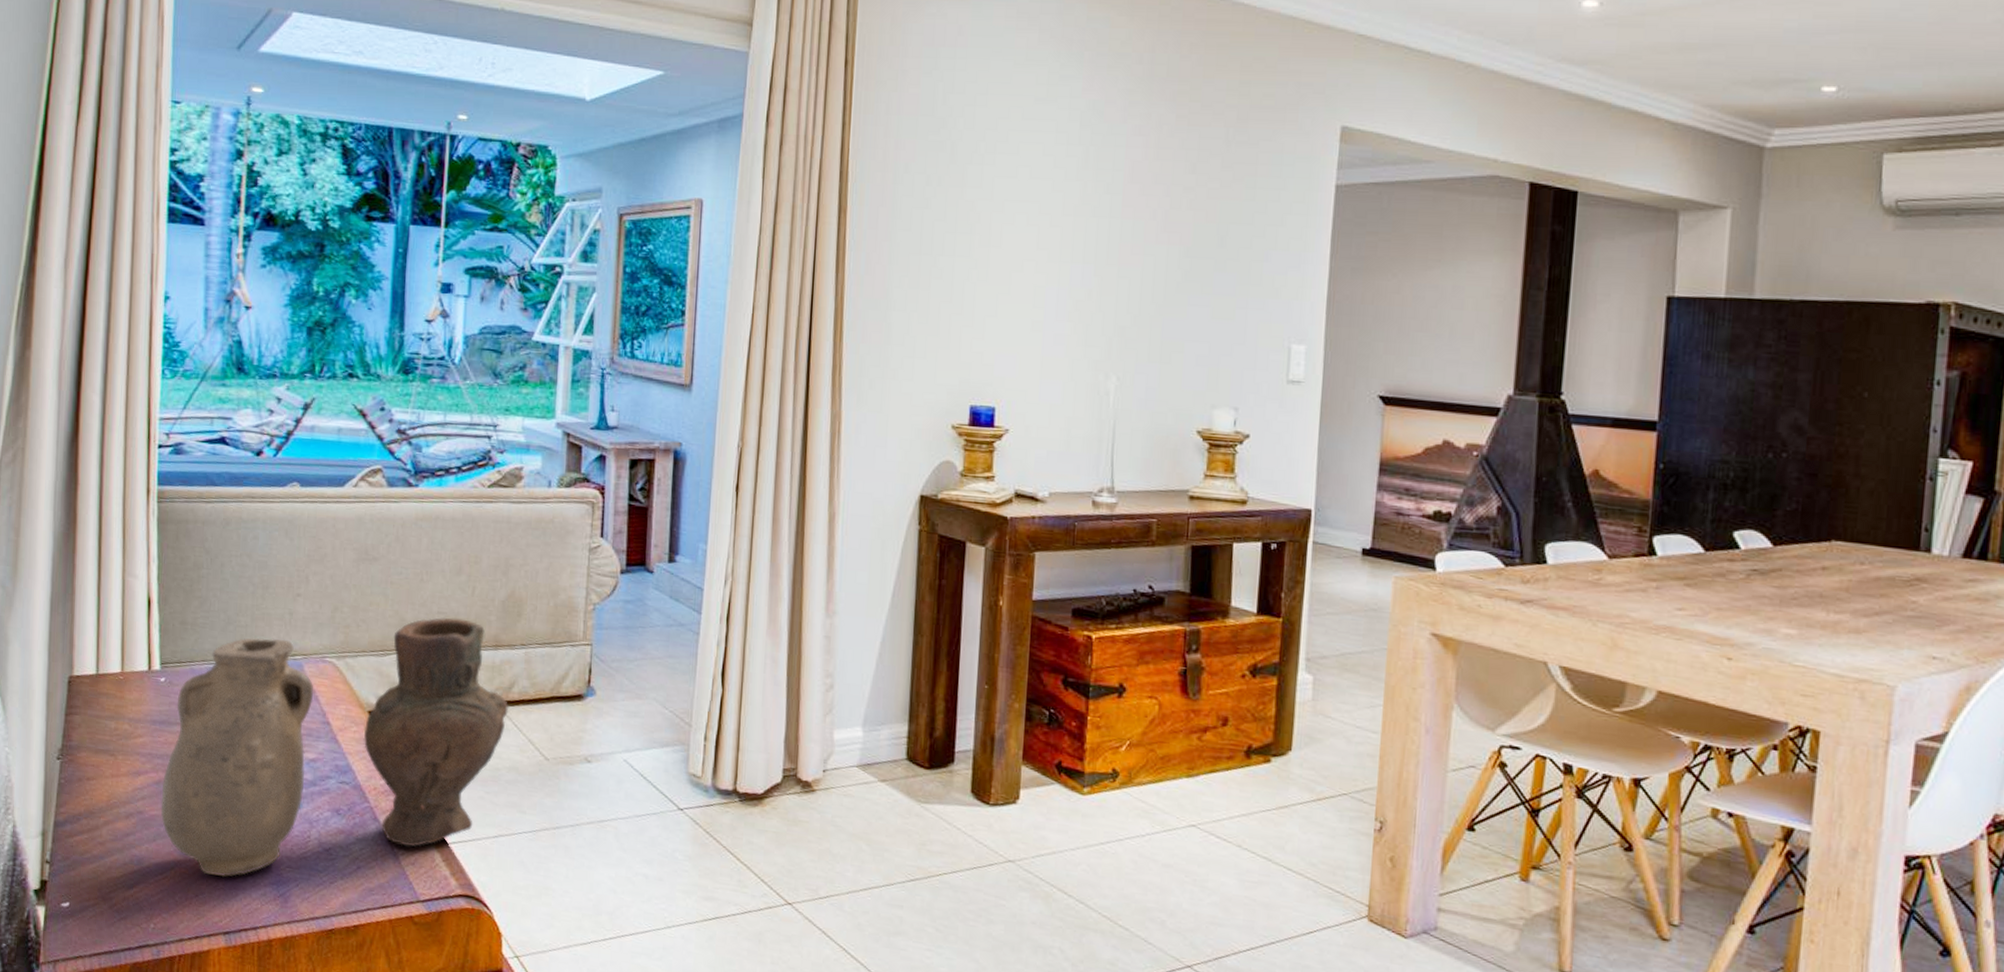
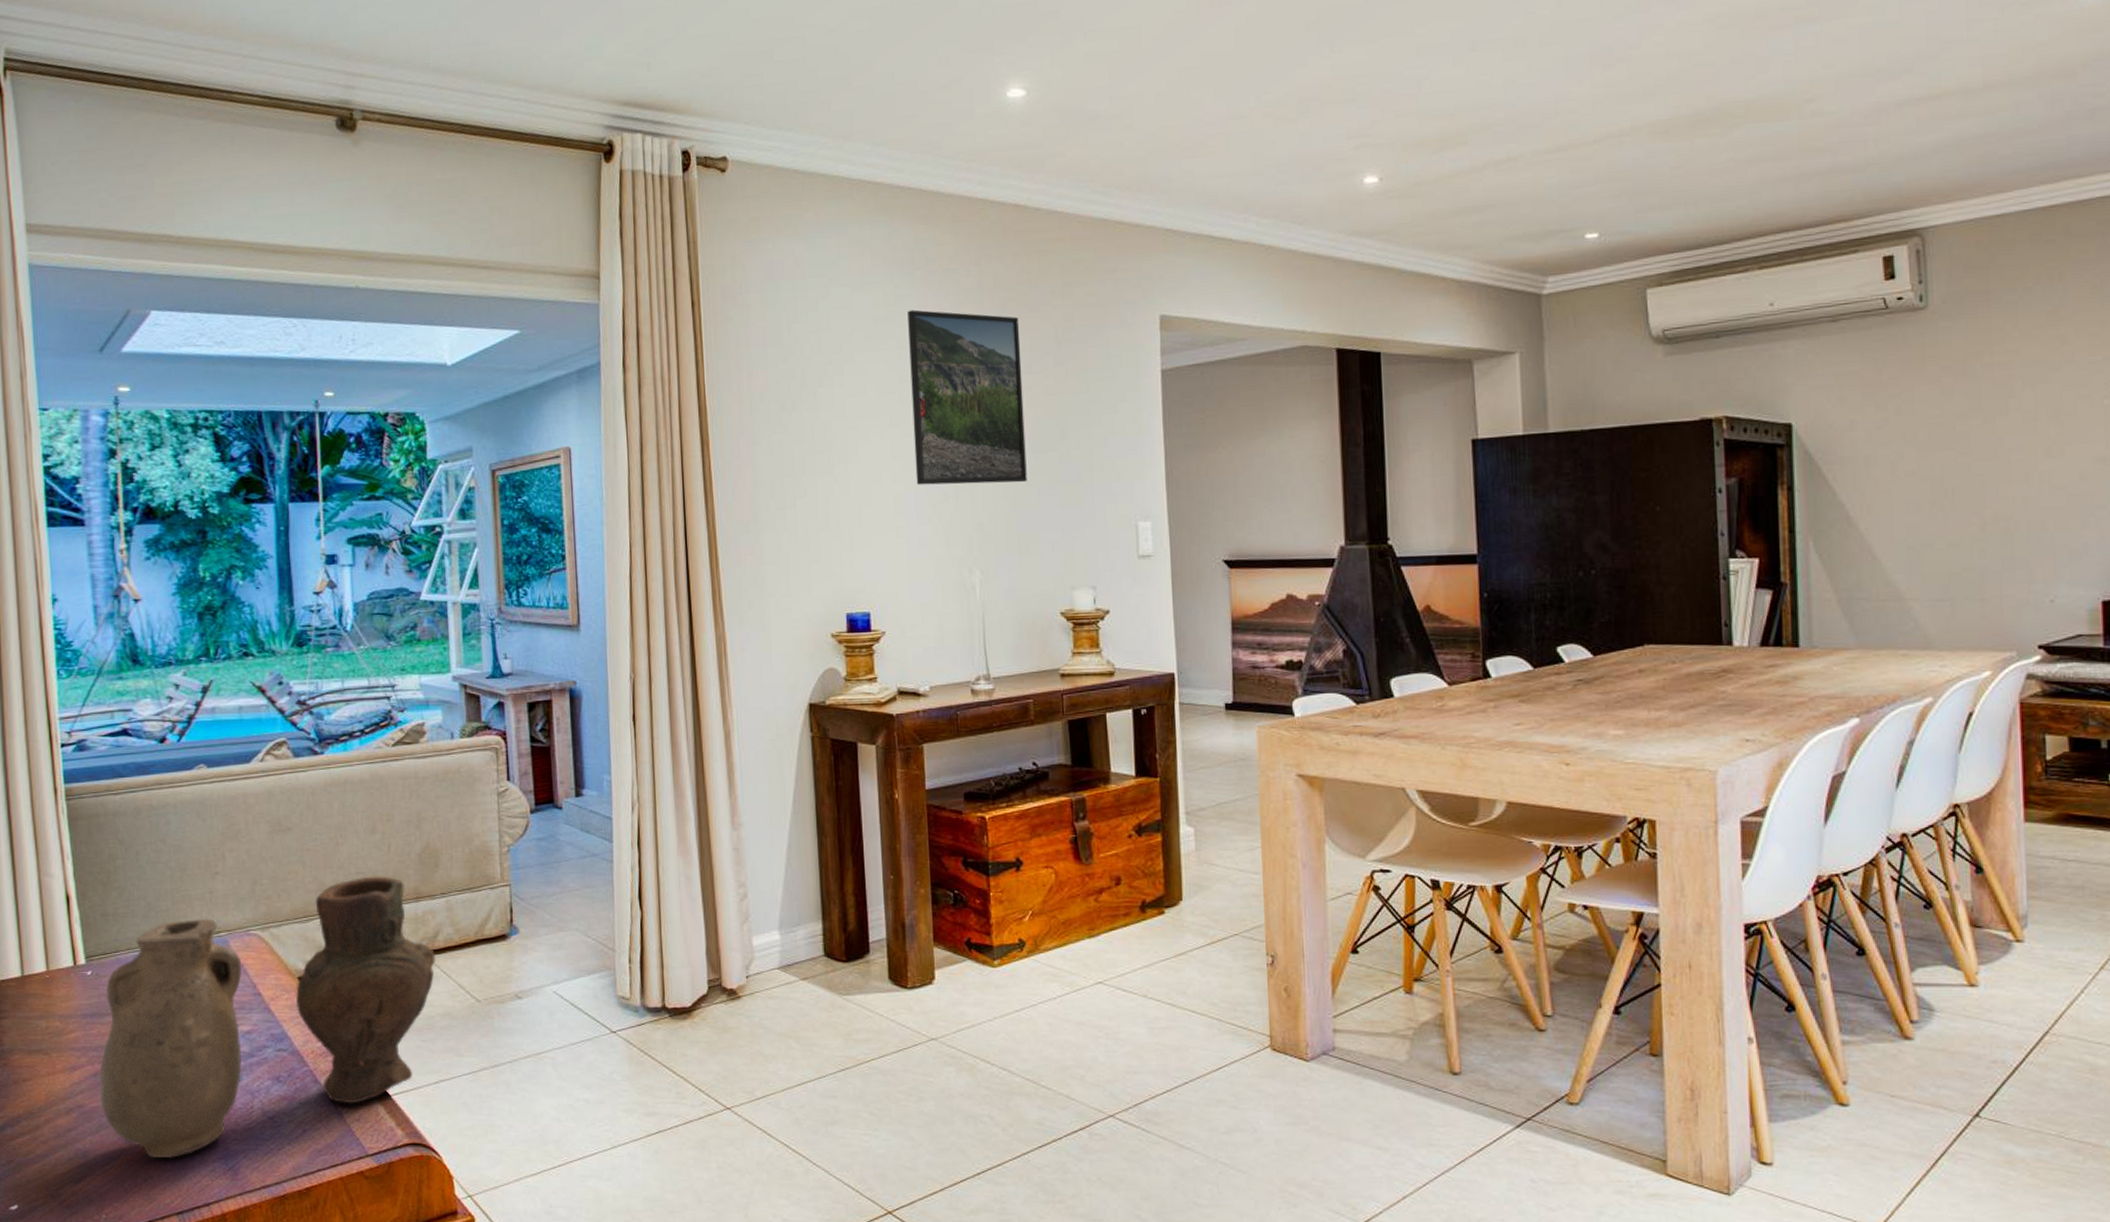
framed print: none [1059,92,1189,289] -> present [908,309,1027,485]

